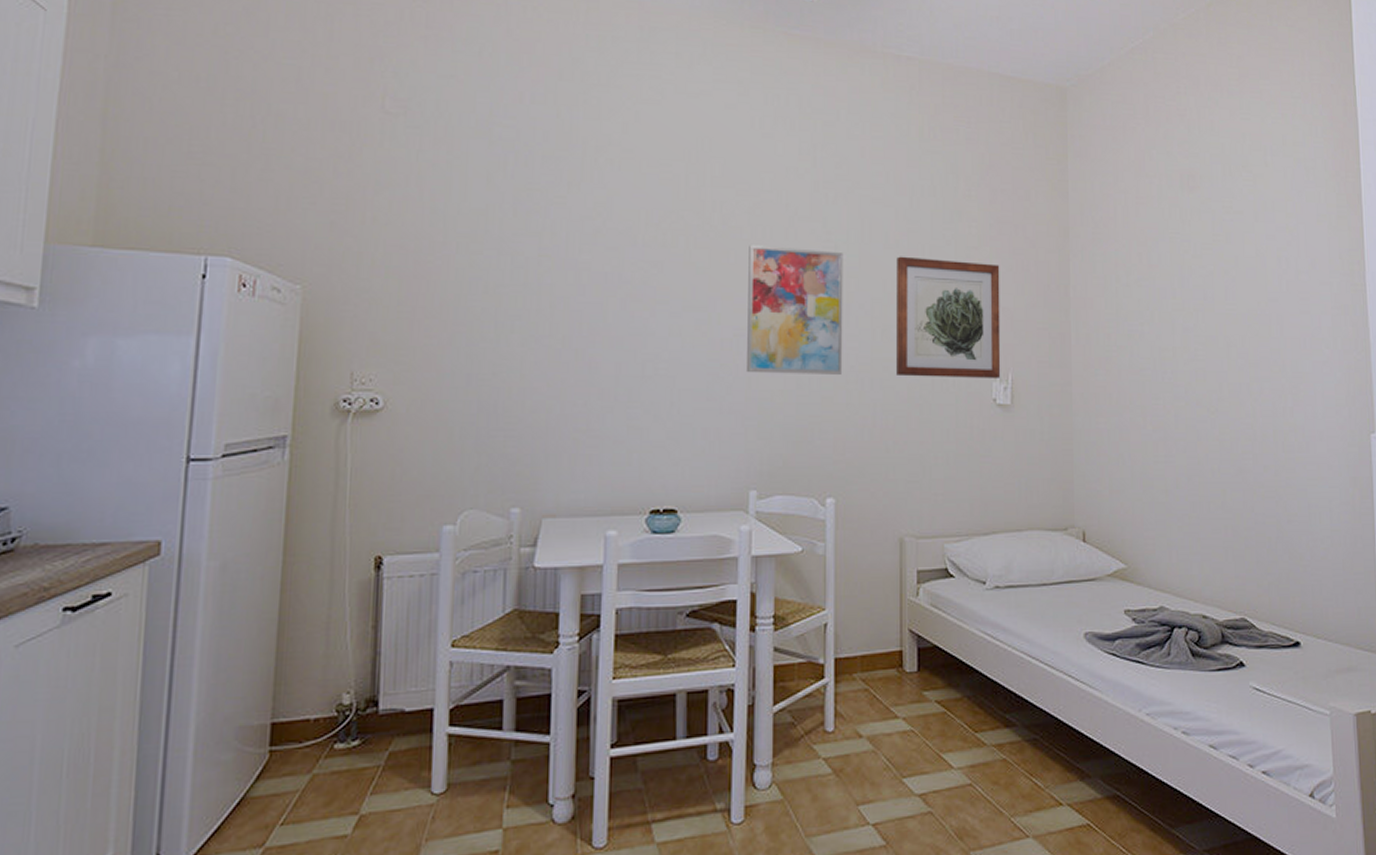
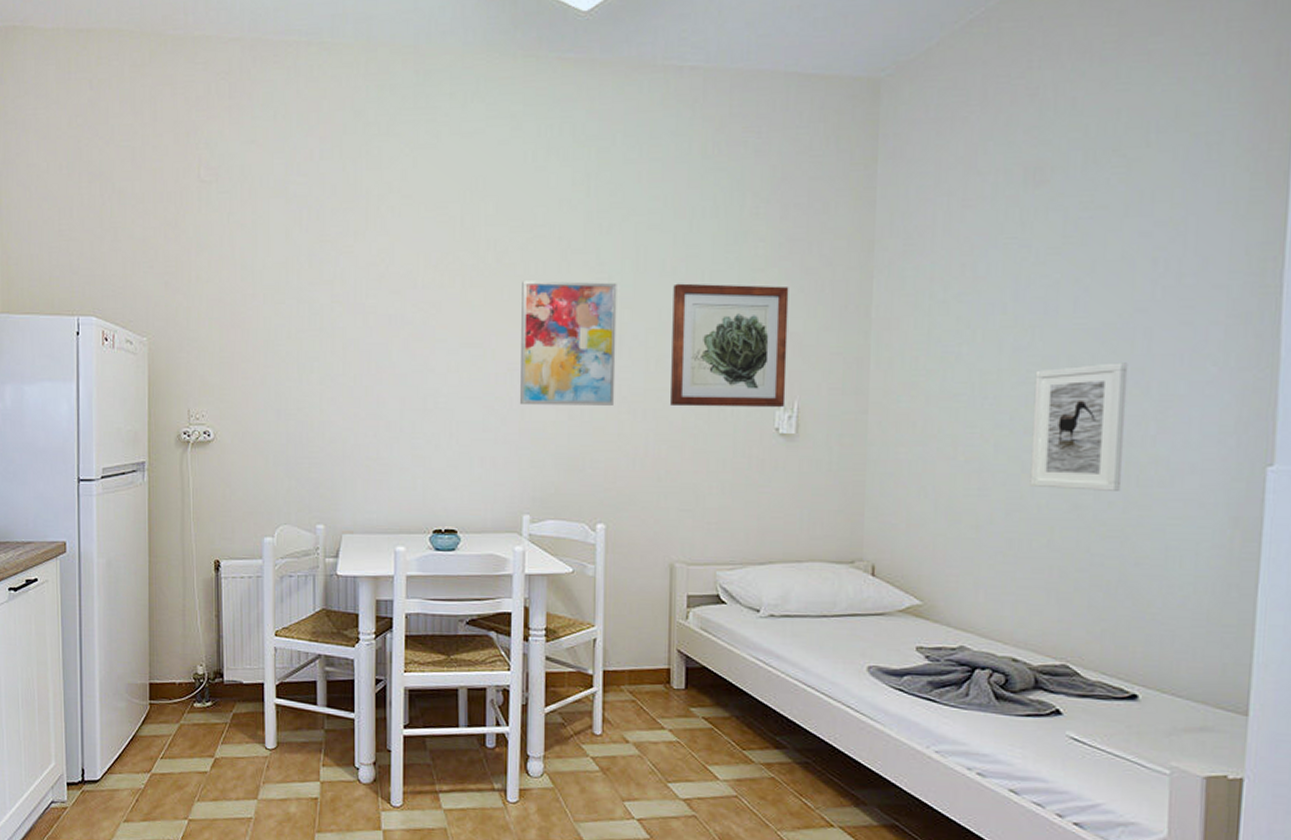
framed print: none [1201,344,1272,456] -> present [1030,362,1128,491]

